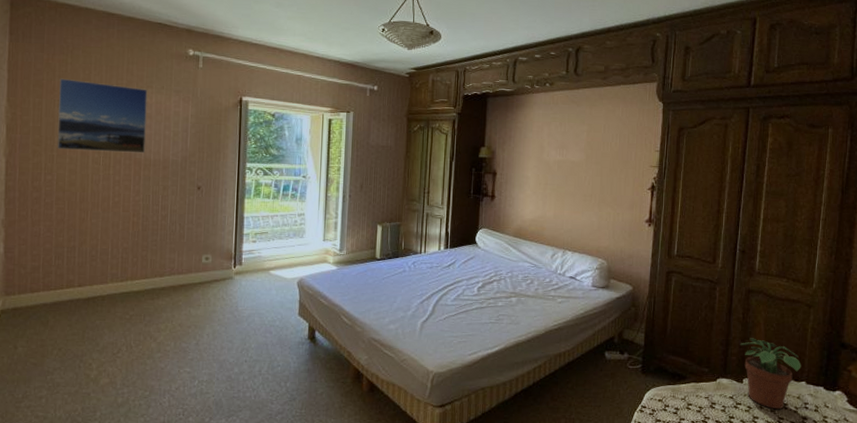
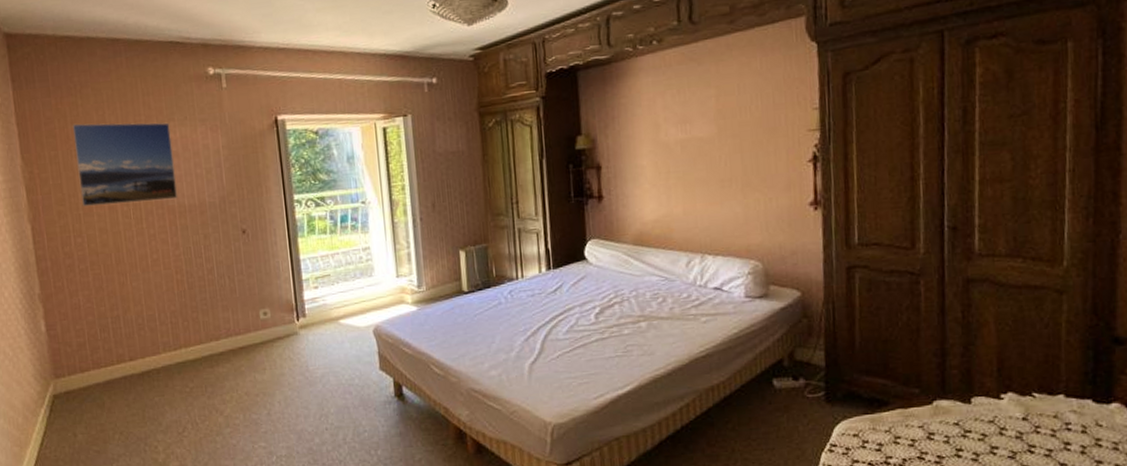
potted plant: present [740,338,801,410] -> none [961,342,1056,435]

